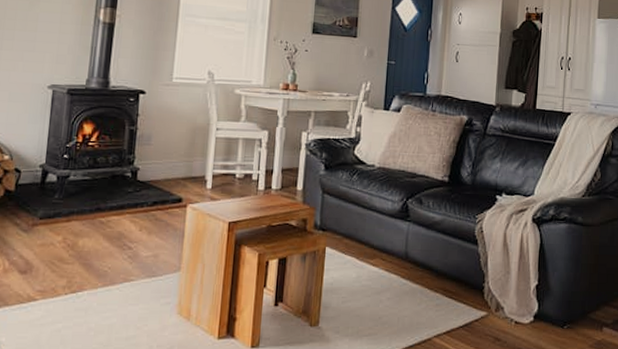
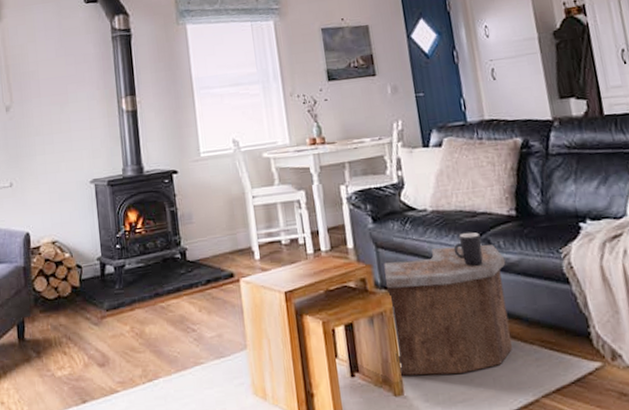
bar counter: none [318,201,431,312] -> present [384,244,513,376]
mug: none [390,190,415,220] -> present [453,231,483,266]

